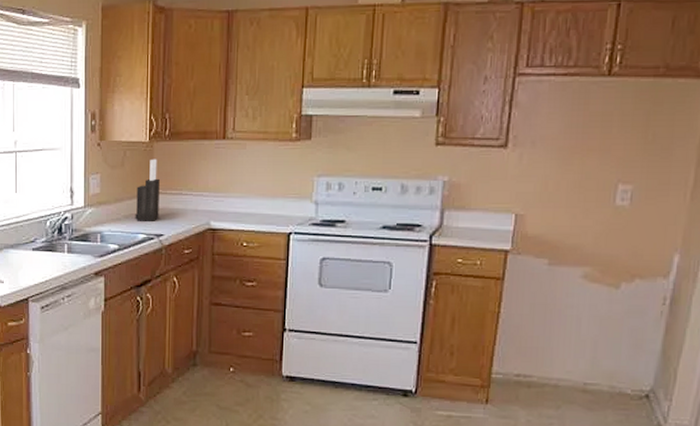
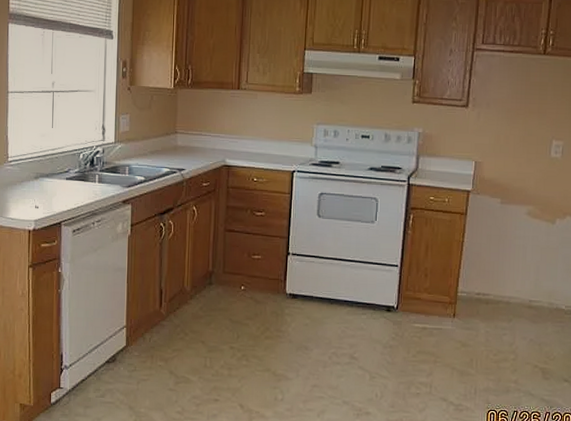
knife block: present [135,159,160,221] -> none [160,103,182,157]

